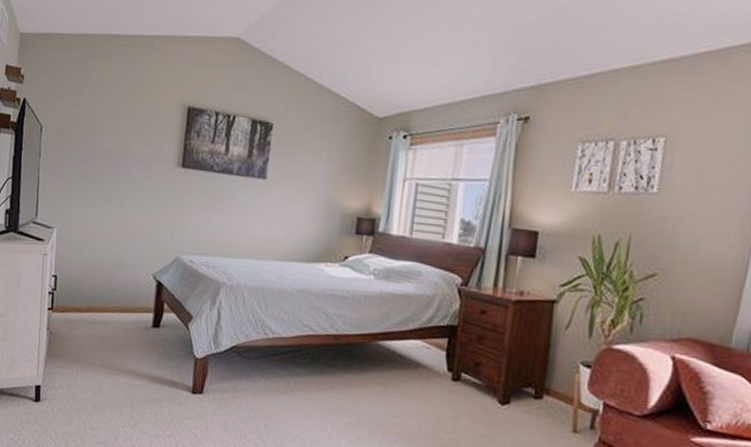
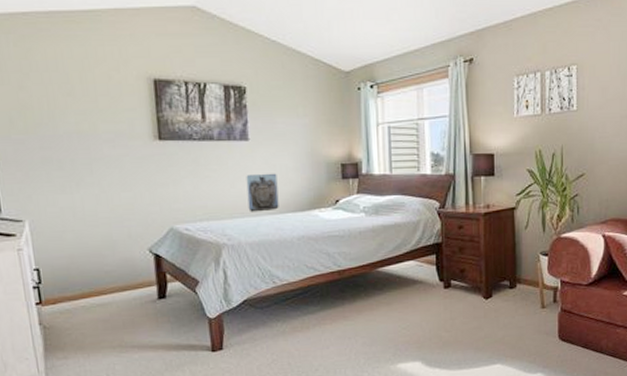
wall sculpture: none [253,214,288,257] -> present [246,173,279,212]

